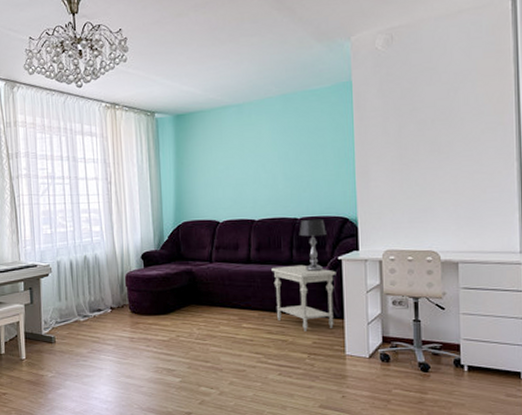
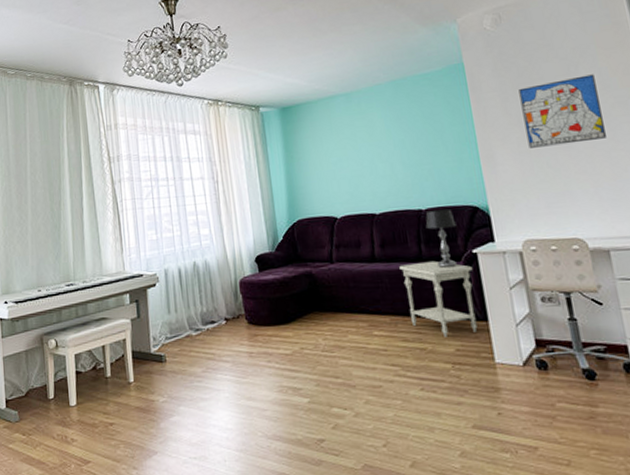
wall art: none [399,100,472,167] -> present [518,74,606,148]

